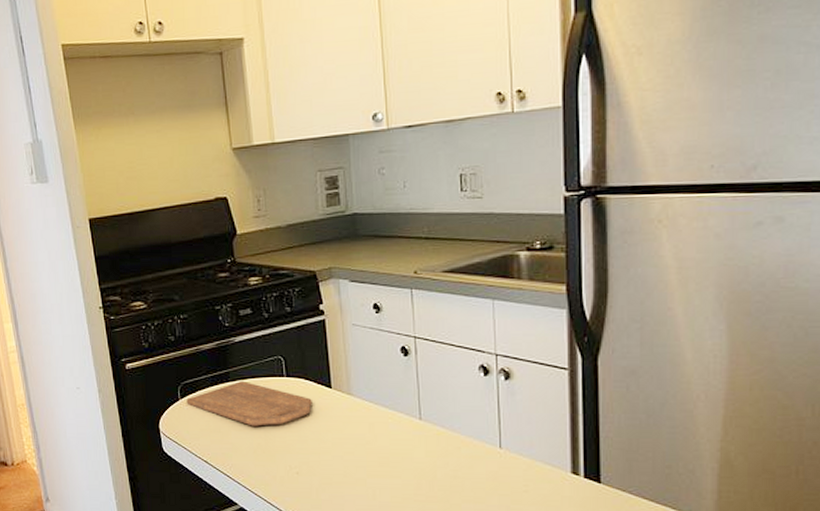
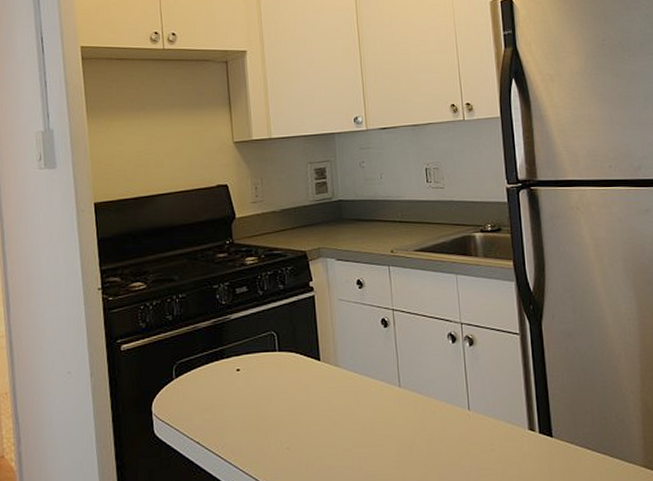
cutting board: present [186,381,312,426] -> none [181,358,302,403]

